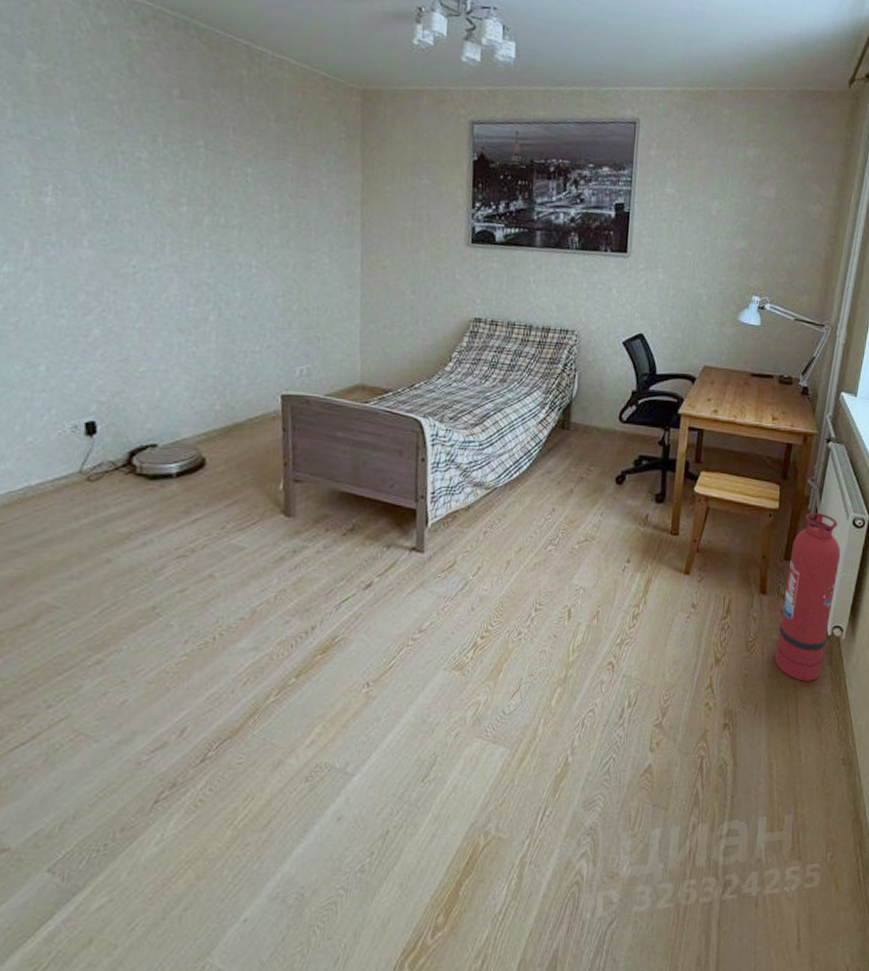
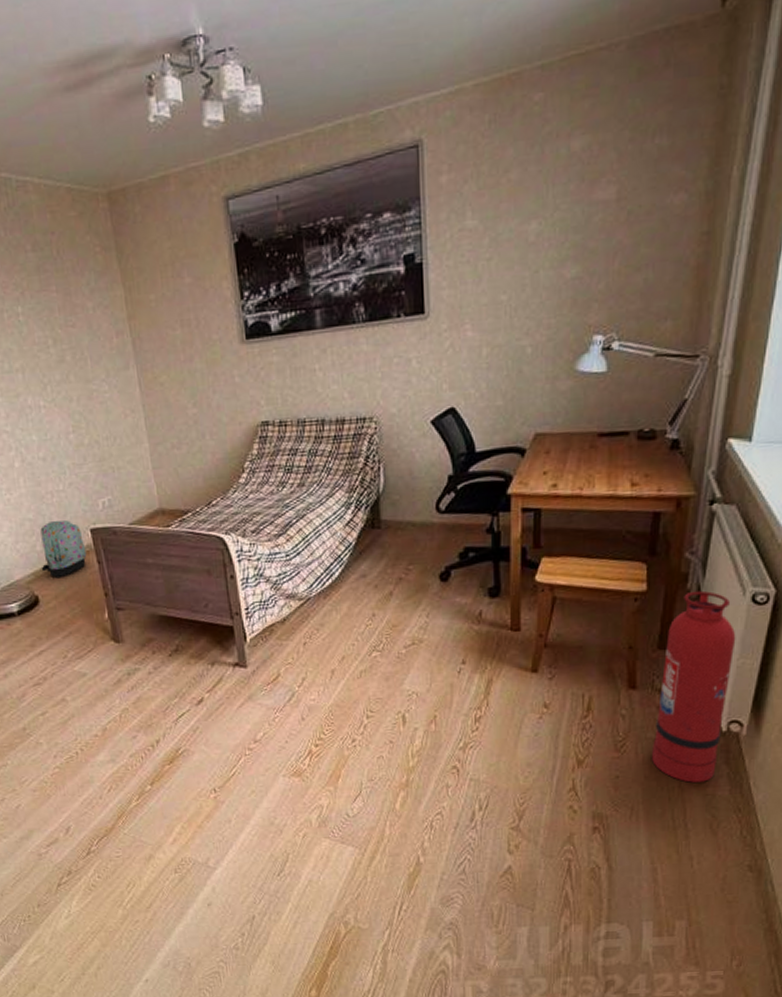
backpack: none [215,380,272,441] -> present [40,520,87,577]

